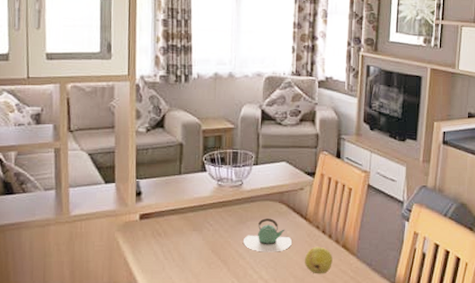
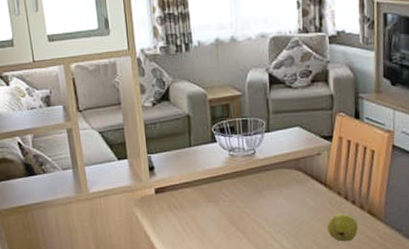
teapot: present [244,218,293,252] -> none [261,186,313,221]

